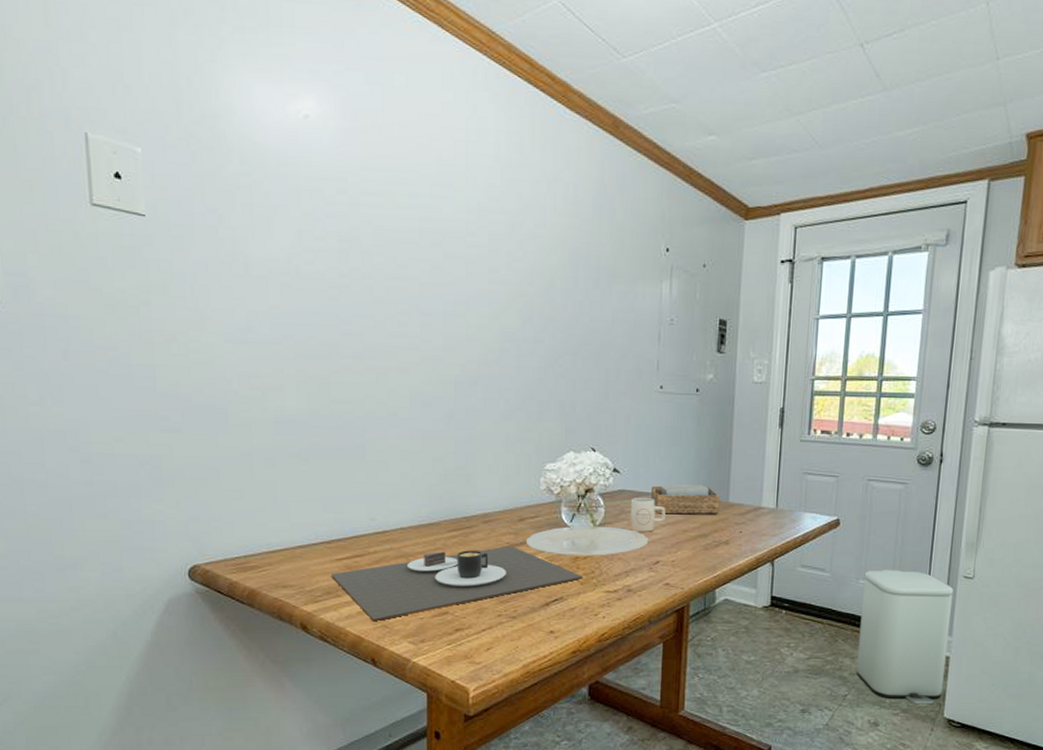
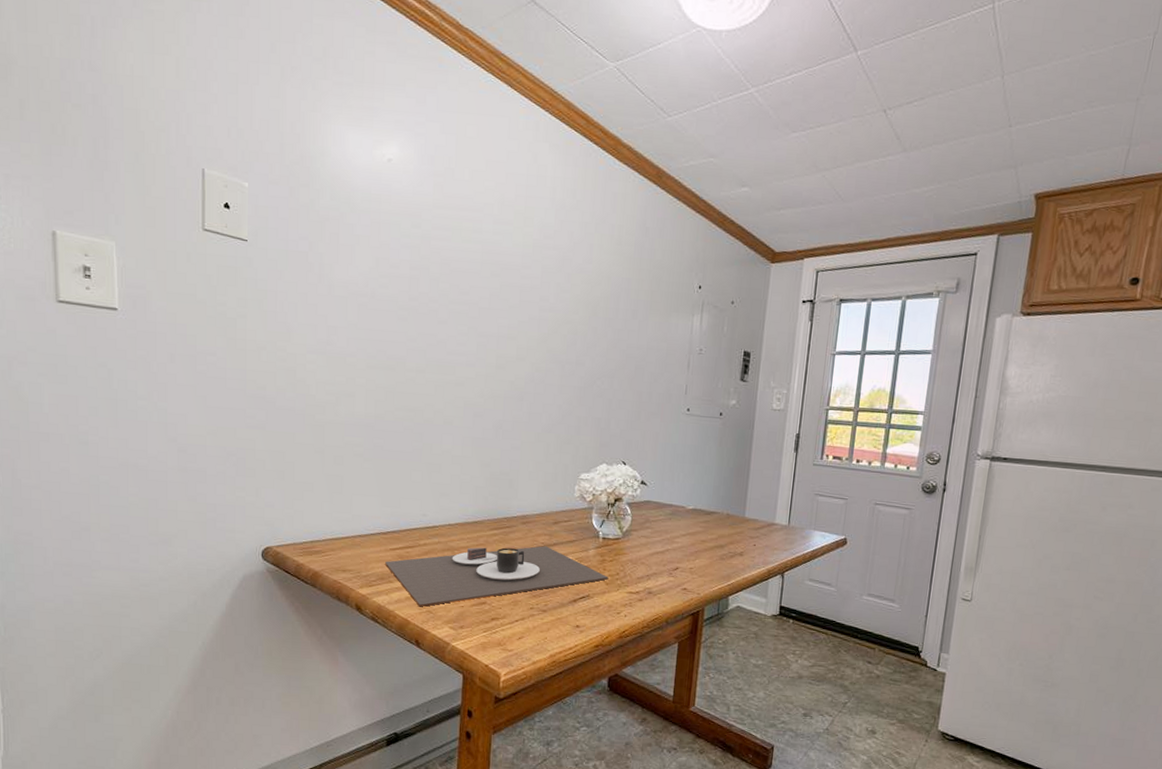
plate: present [526,525,649,557] -> none [559,531,670,560]
mug: present [630,498,666,532] -> none [653,509,687,541]
napkin holder: present [650,484,720,515] -> none [673,498,737,528]
pedal bin: present [856,570,954,705] -> none [856,588,952,717]

